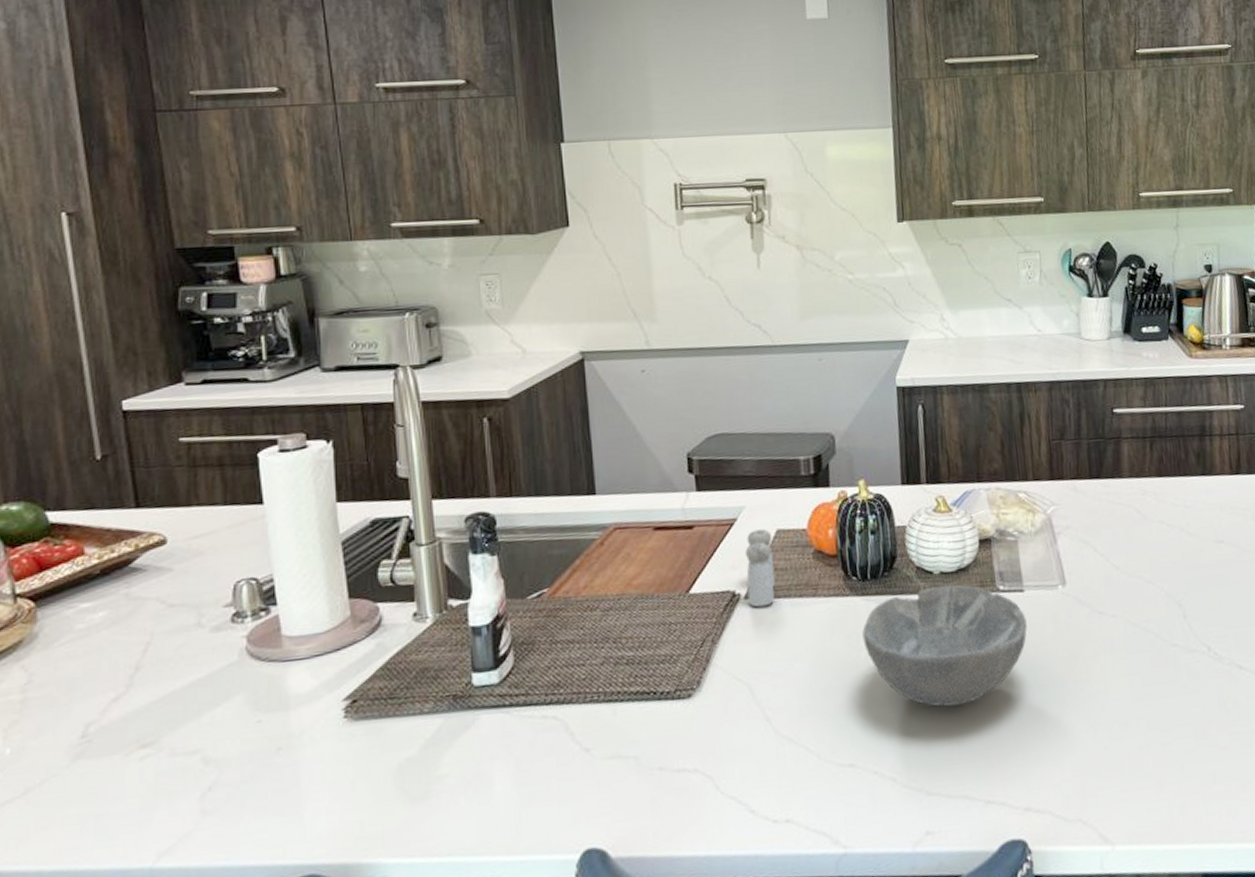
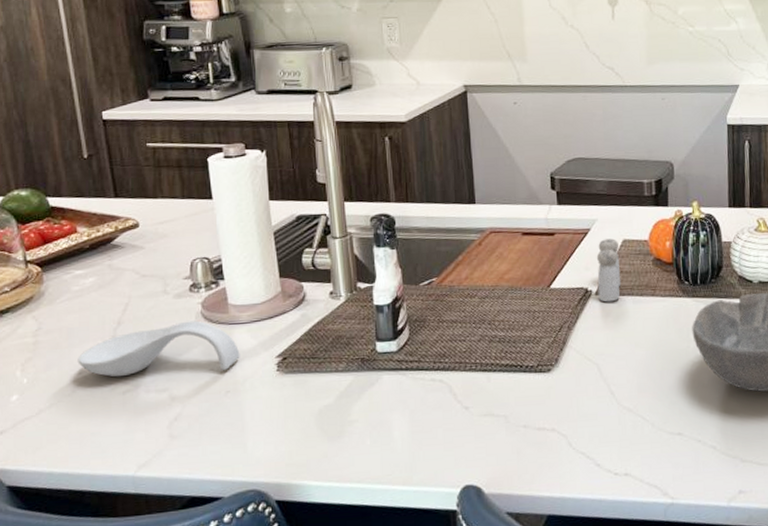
spoon rest: none [80,659,296,739] -> present [78,320,240,377]

